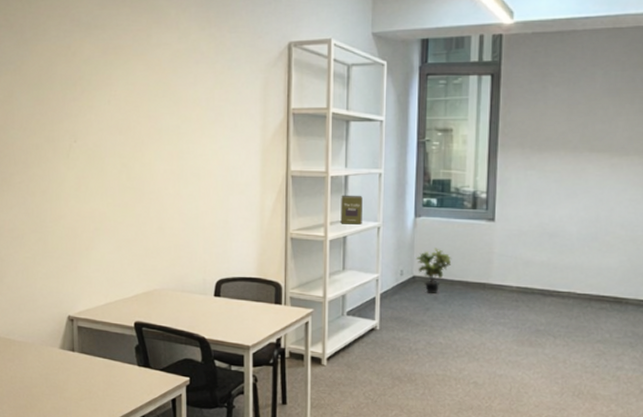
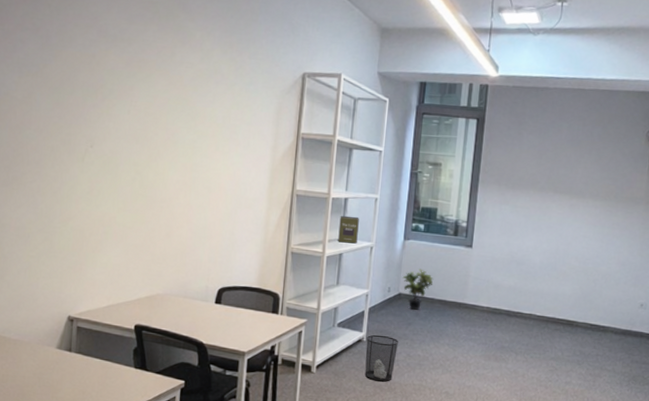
waste bin: none [380,322,417,374] -> present [364,334,399,383]

